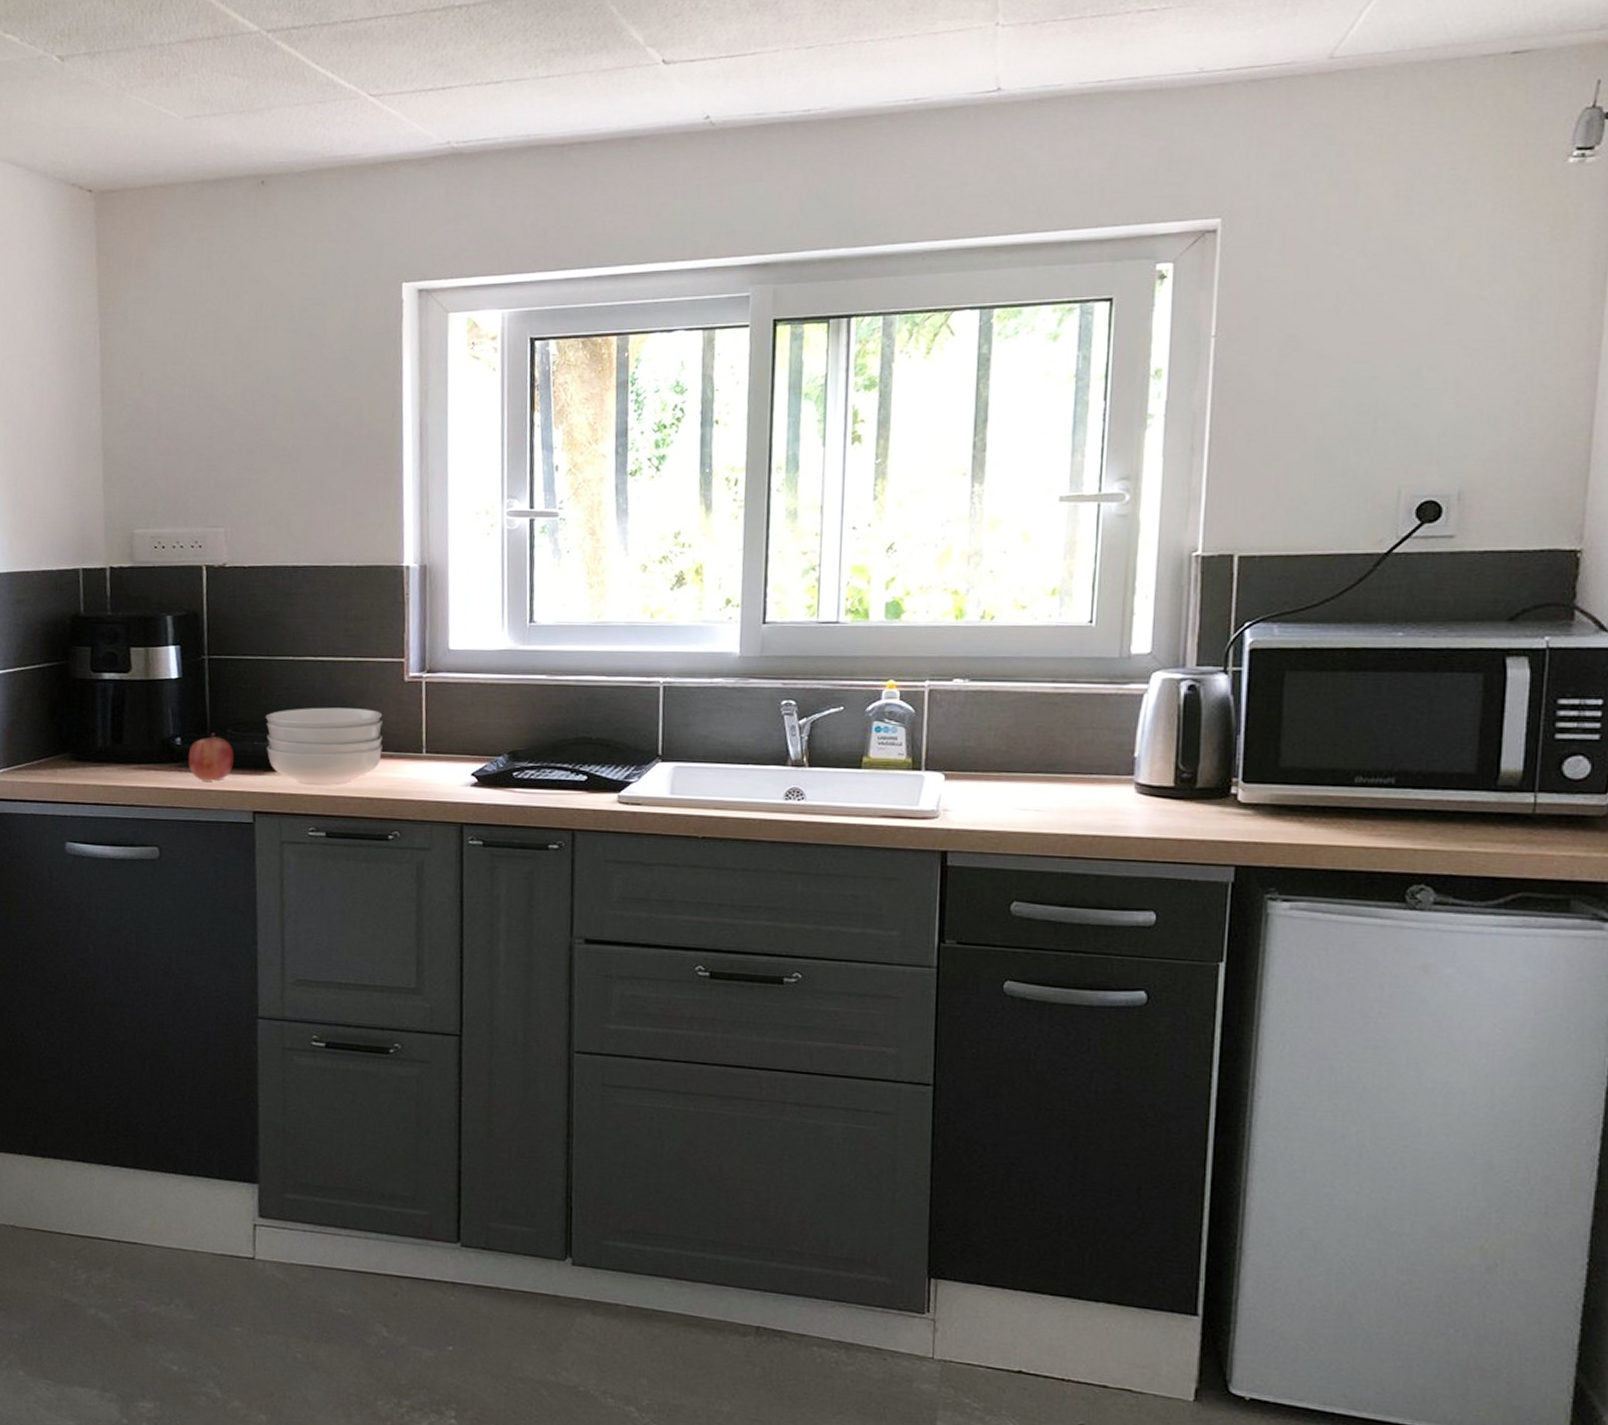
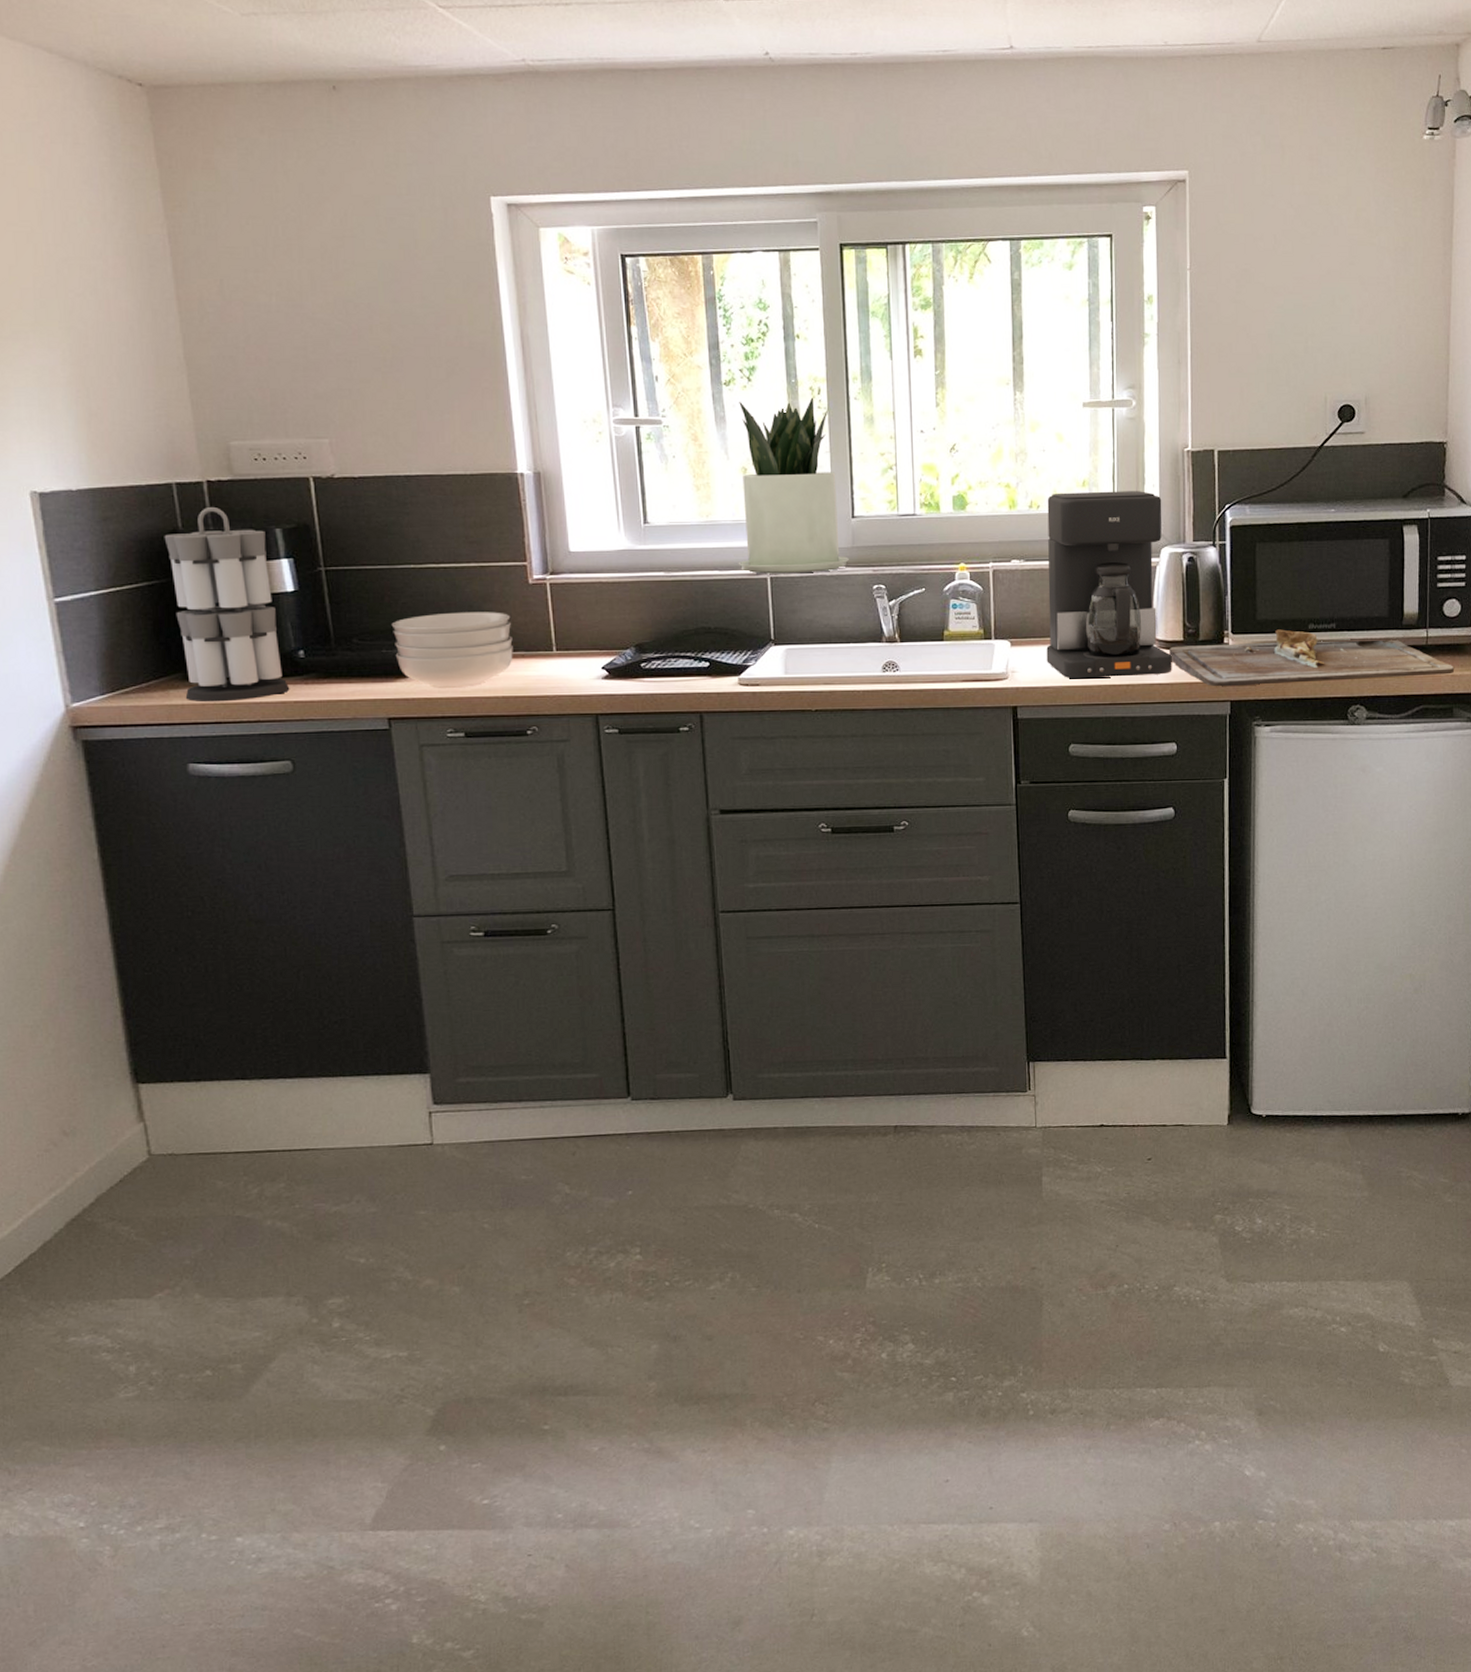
spice rack: none [67,592,165,784] -> present [164,506,290,703]
fruit: present [188,733,235,781] -> none [313,643,364,692]
planter: none [628,489,757,684] -> present [738,397,850,574]
coffee maker: none [989,601,1157,827] -> present [1046,491,1172,679]
cutting board: none [1154,780,1576,855] -> present [1169,629,1455,687]

